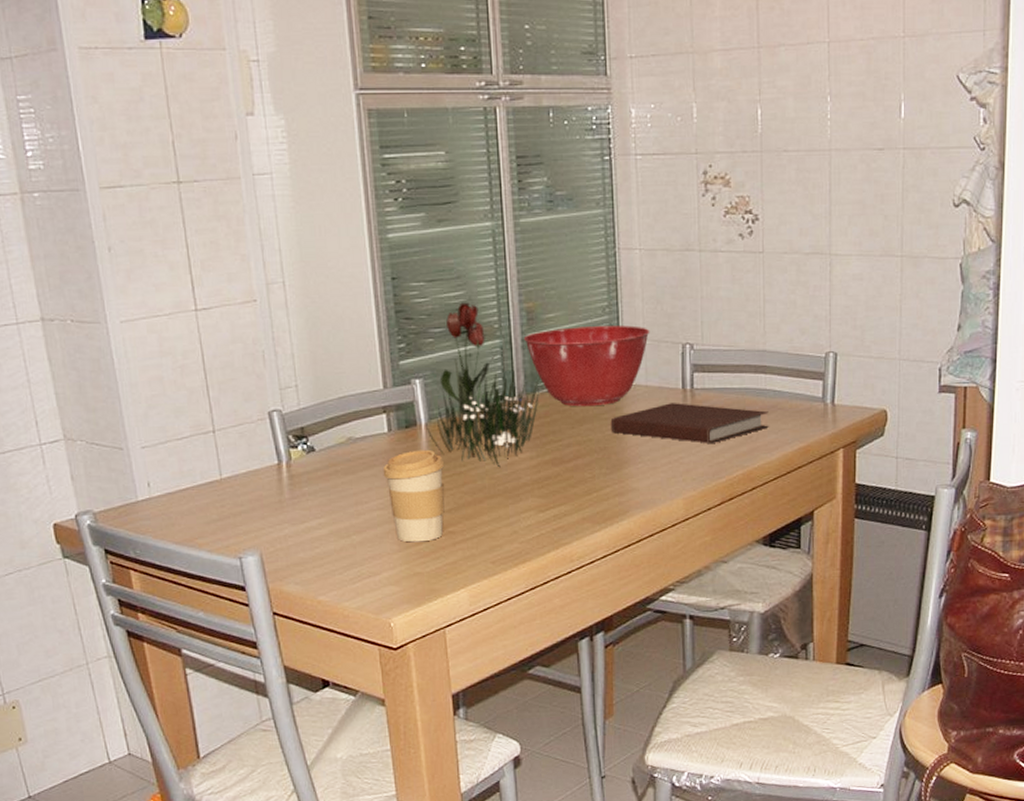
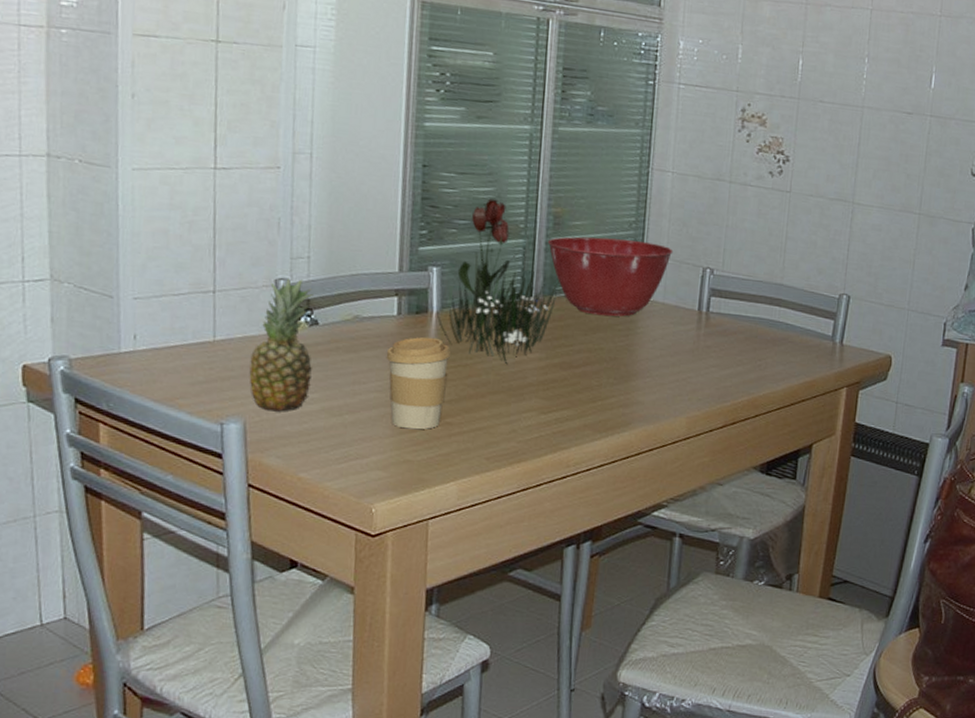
fruit: none [257,408,316,541] -> present [249,278,314,412]
notebook: present [610,403,769,443] -> none [623,322,779,367]

